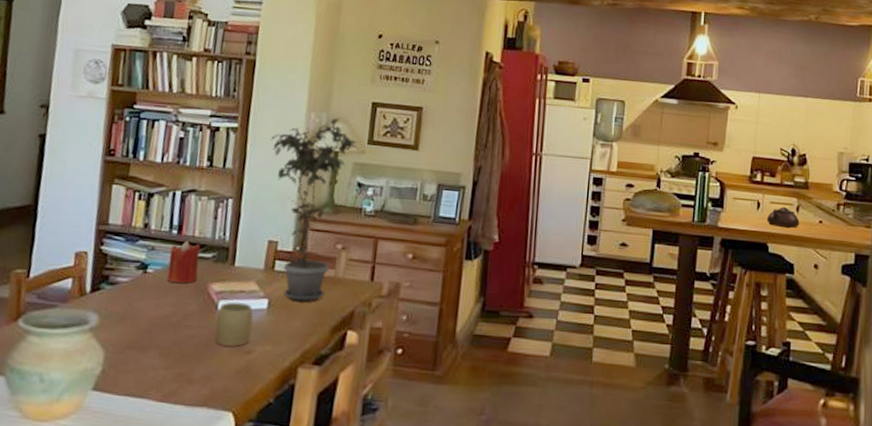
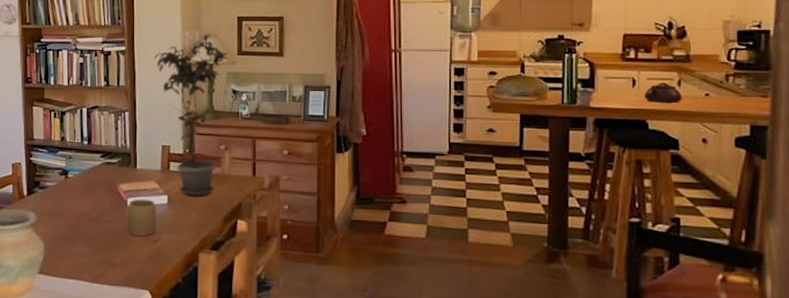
candle: present [167,241,200,284] -> none [84,149,108,186]

